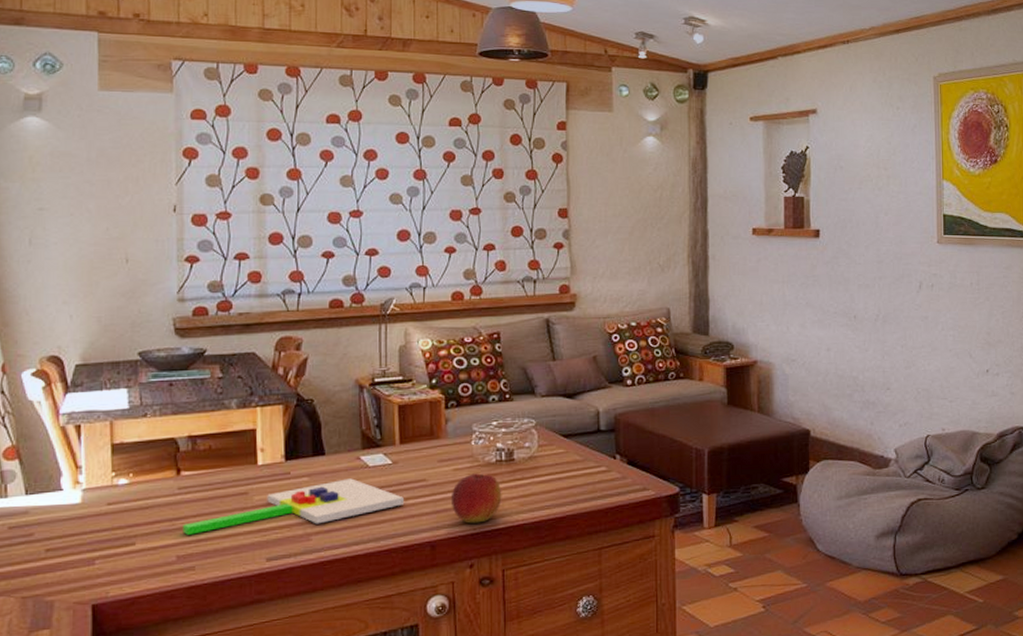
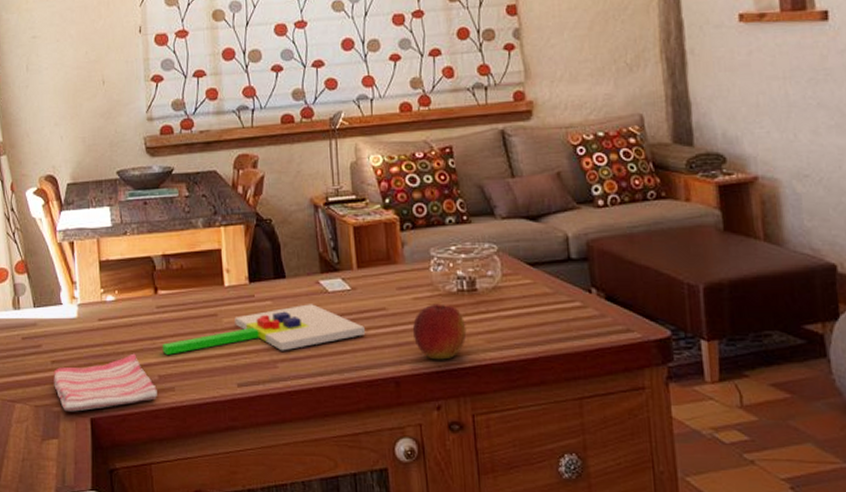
dish towel: none [47,535,174,600] -> present [53,353,157,412]

